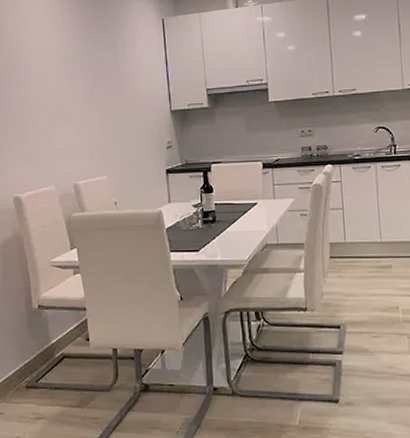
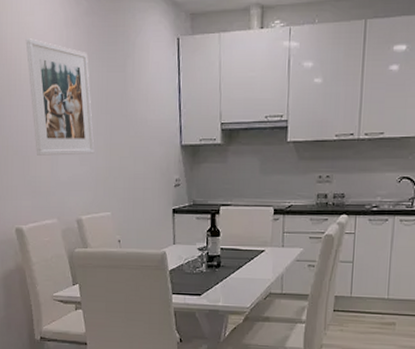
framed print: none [24,26,90,128] -> present [25,38,95,156]

